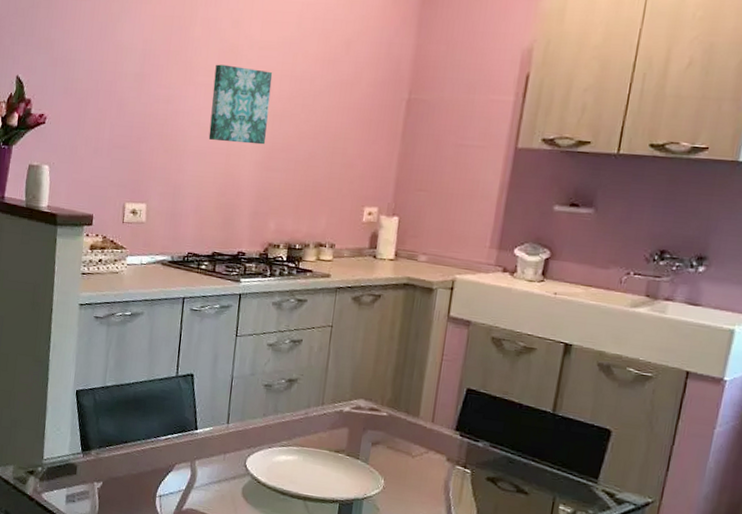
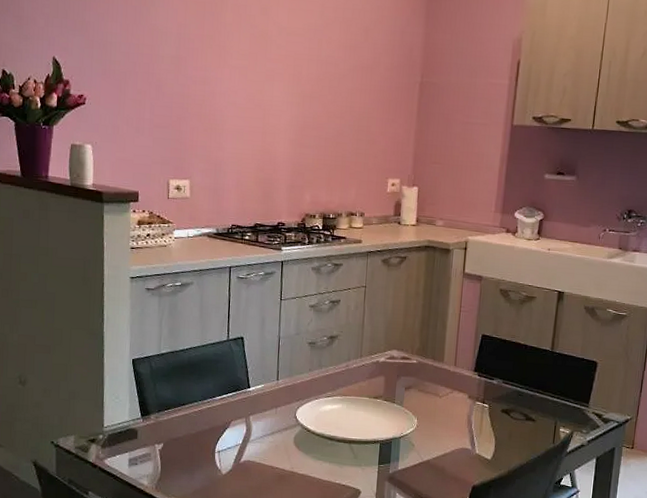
wall art: present [208,64,273,145] -> none [245,48,301,124]

